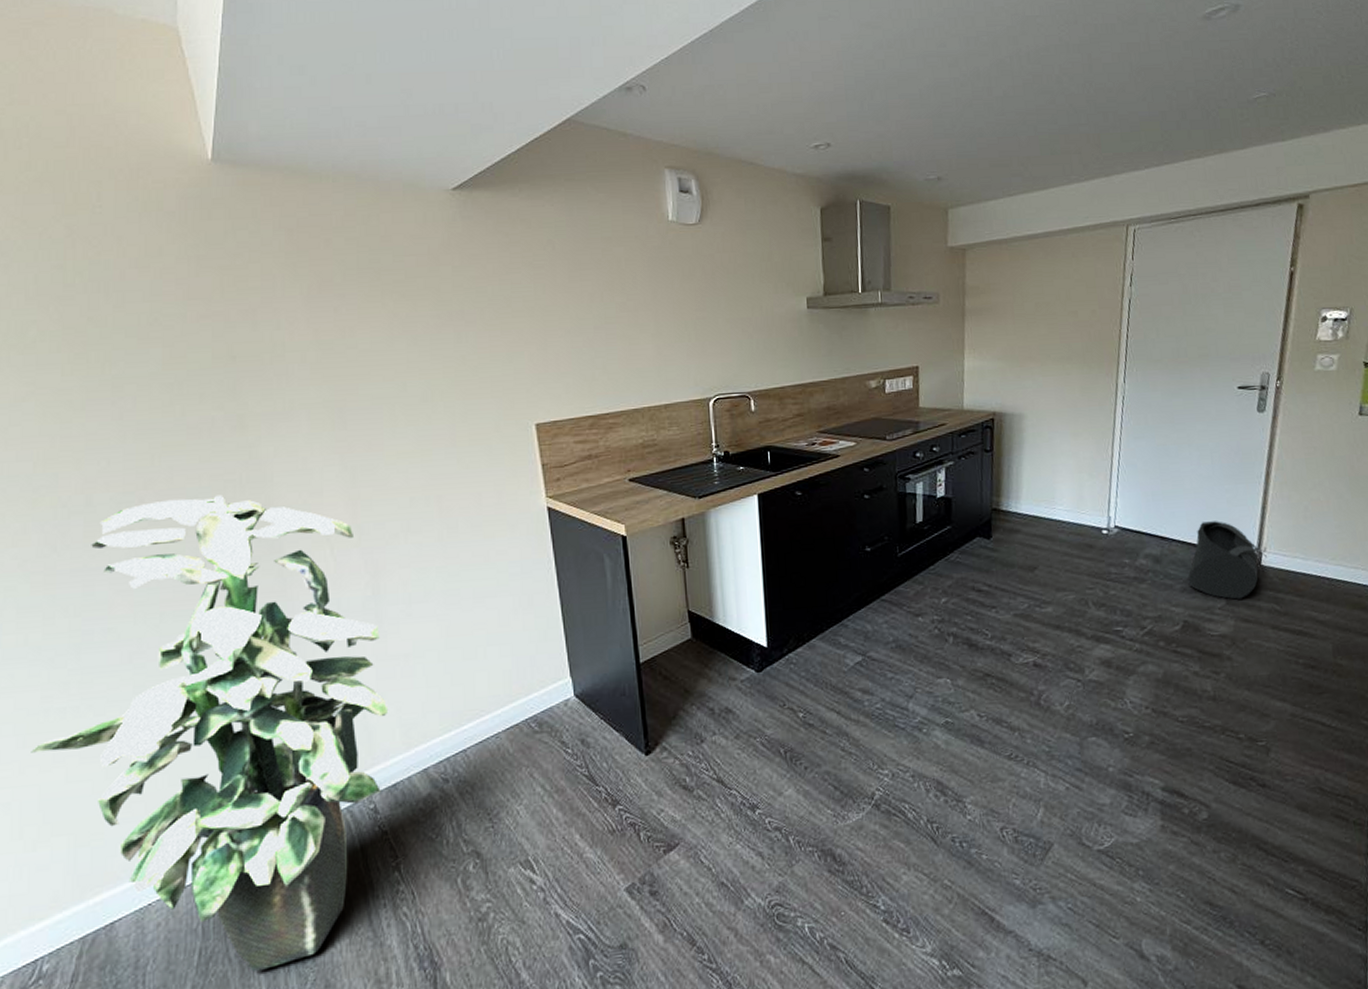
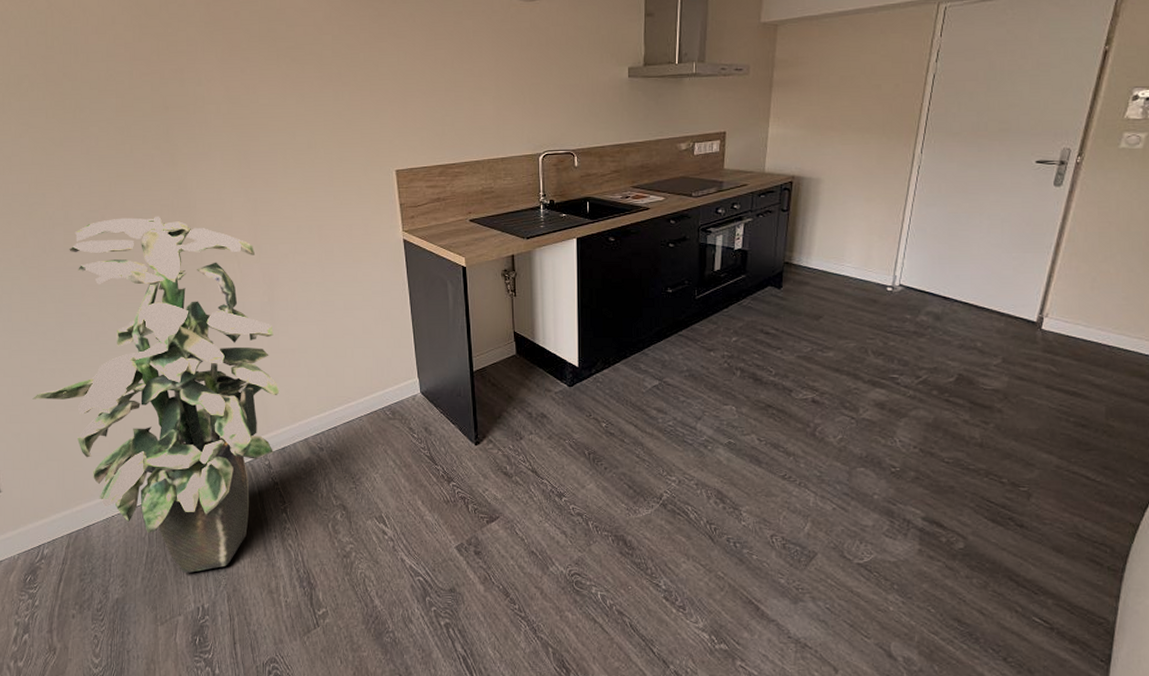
bag: present [1187,521,1268,600] -> none [965,286,1049,359]

